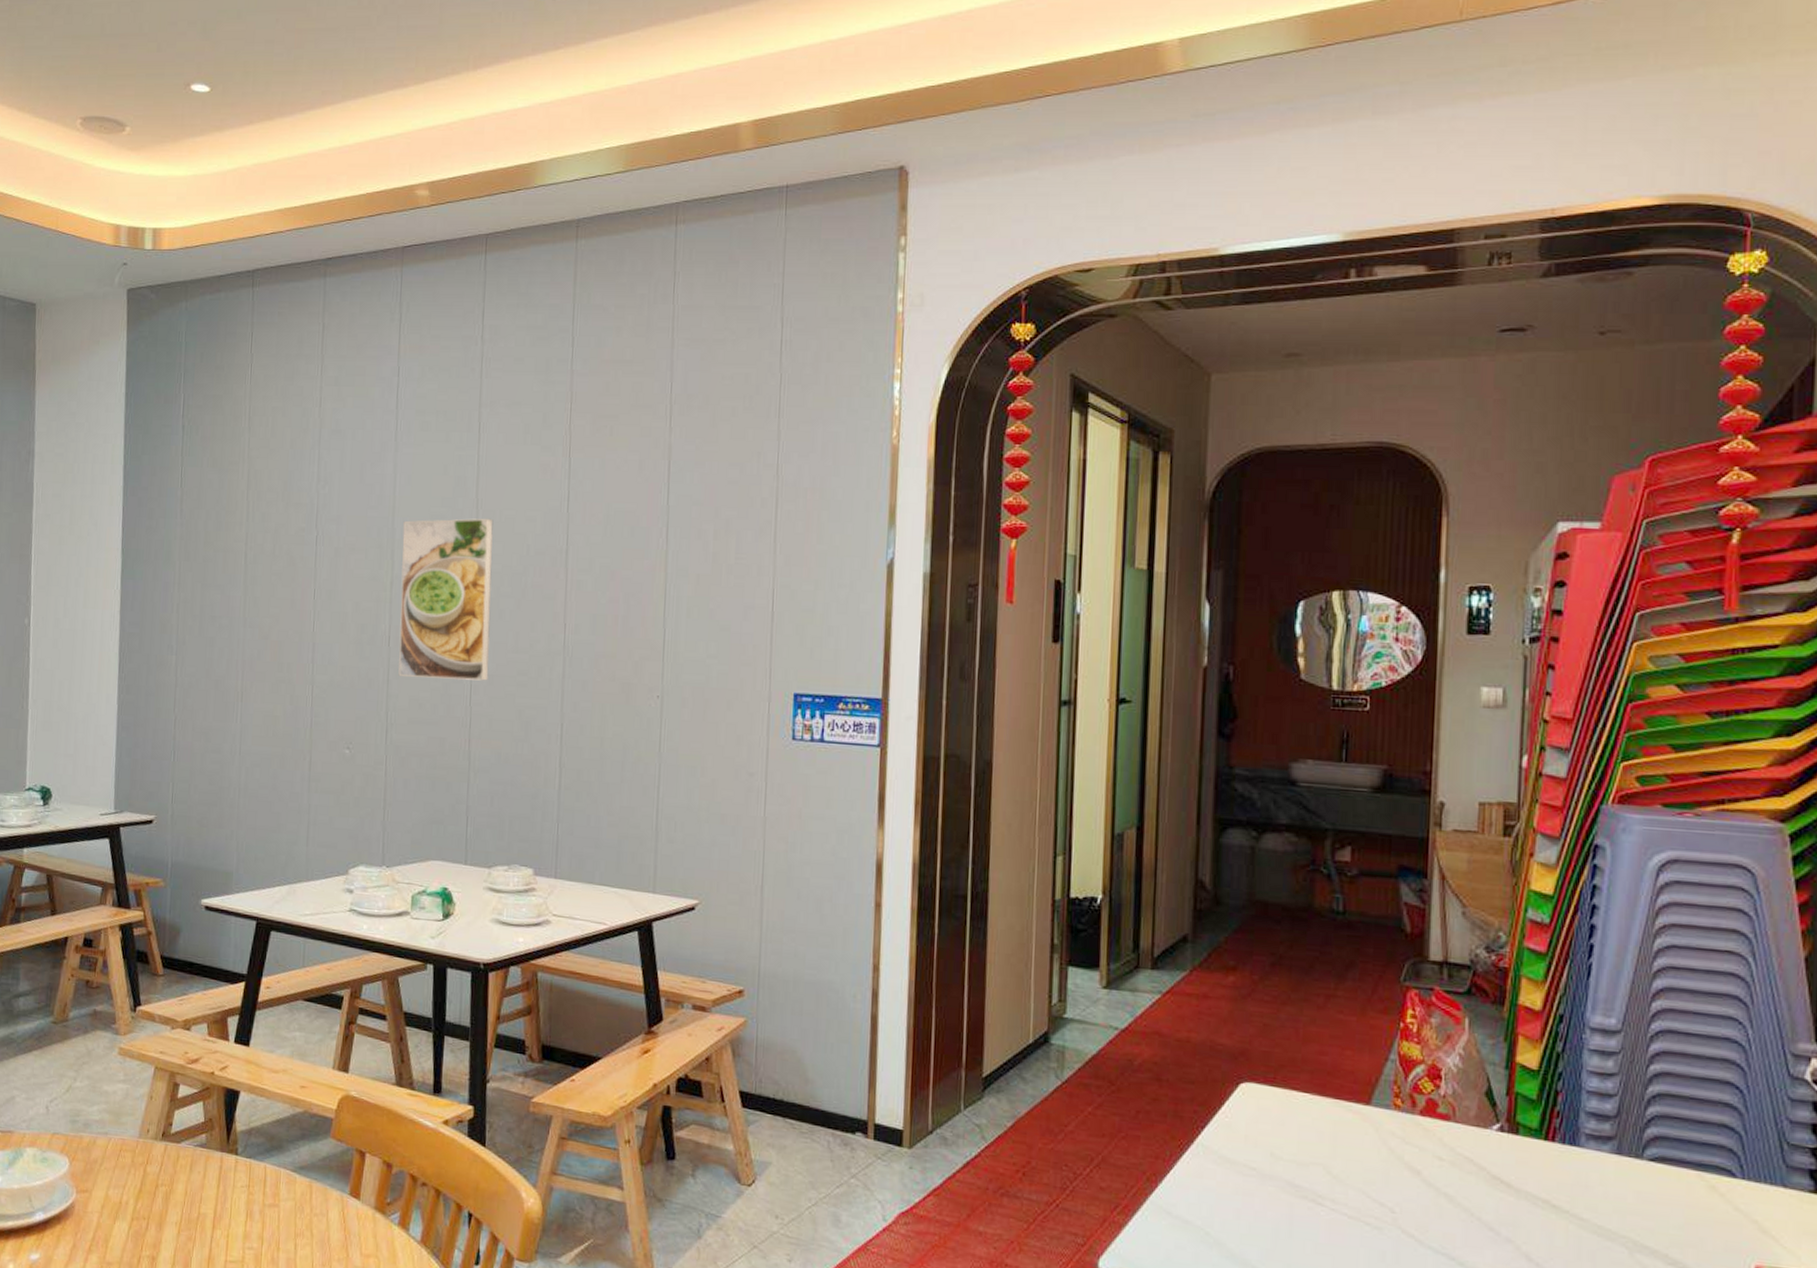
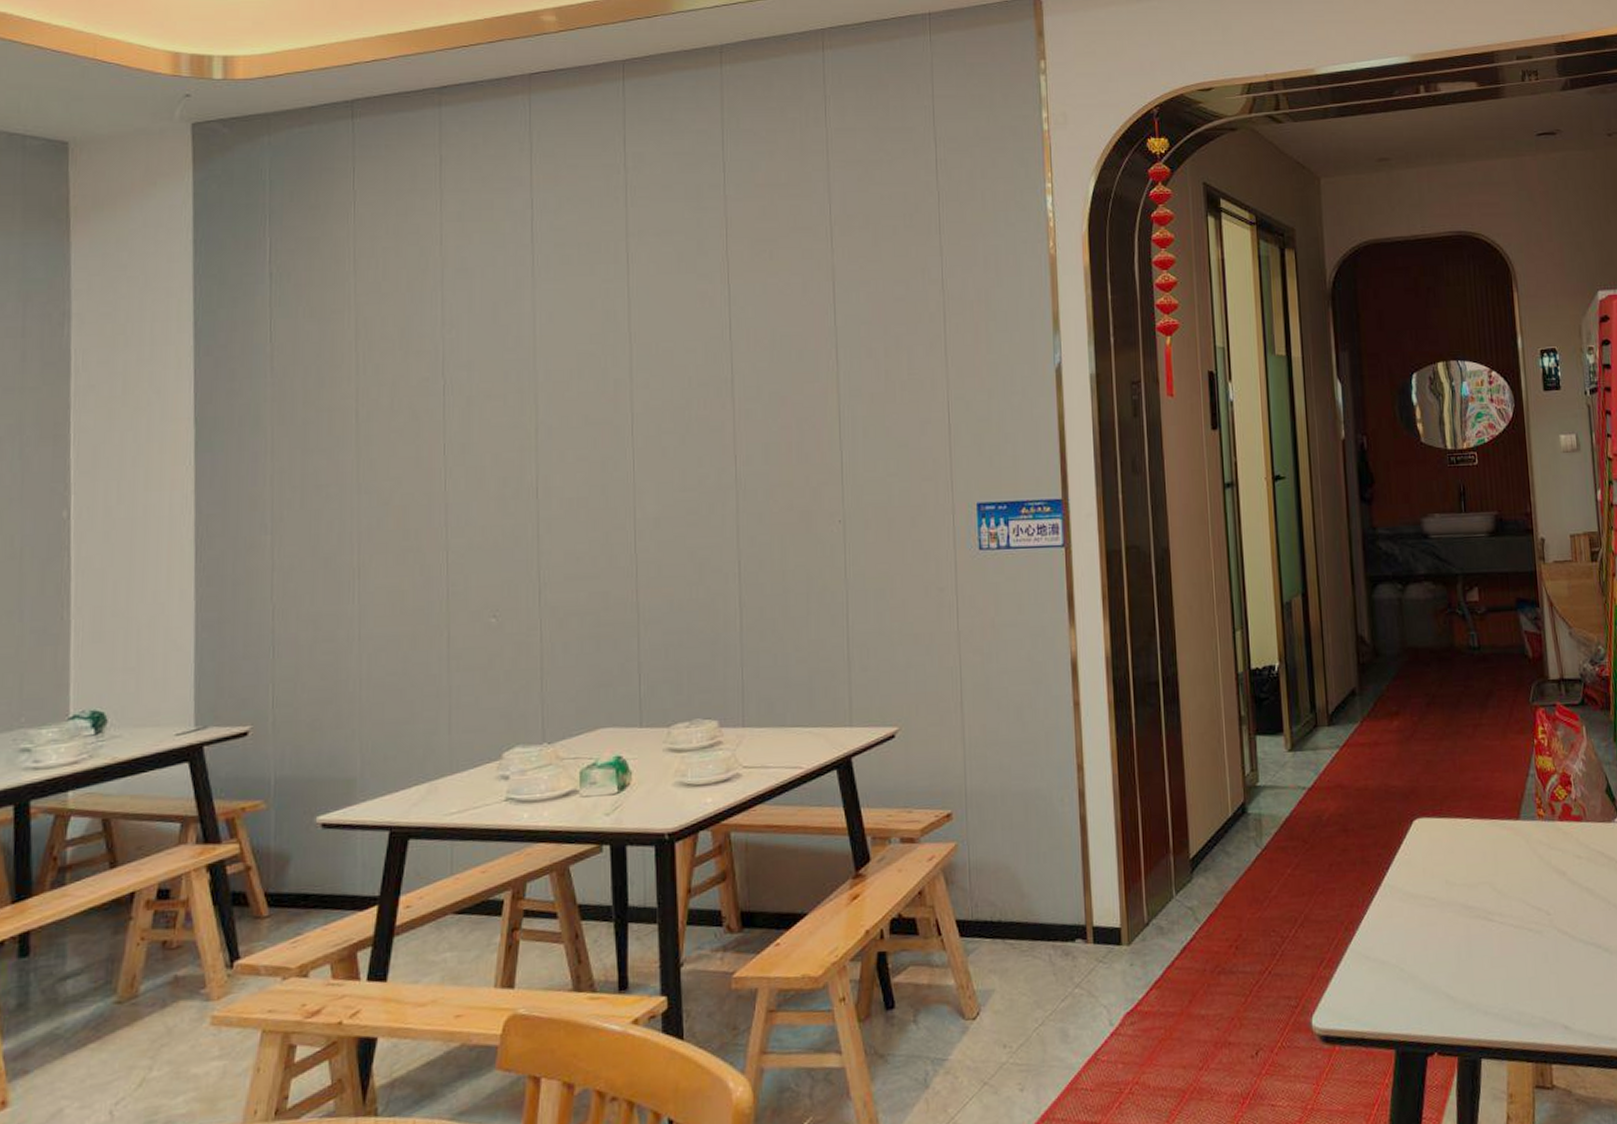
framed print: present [398,518,494,681] -> none [546,352,654,530]

